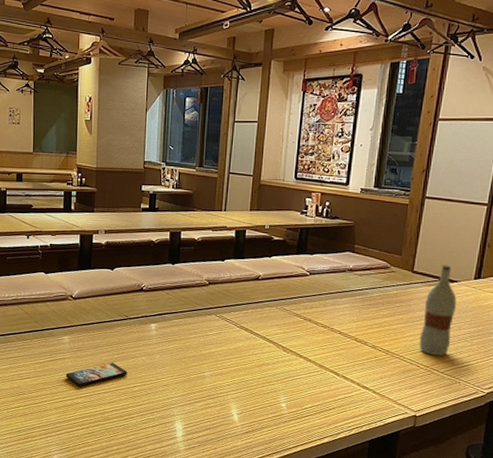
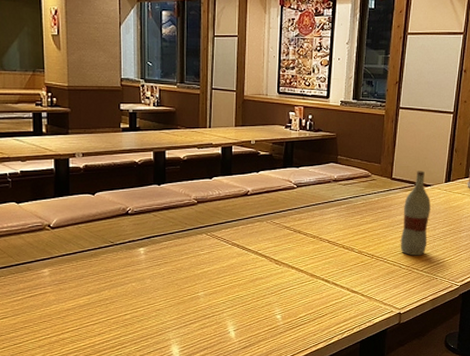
smartphone: present [66,362,127,387] -> none [48,291,117,321]

